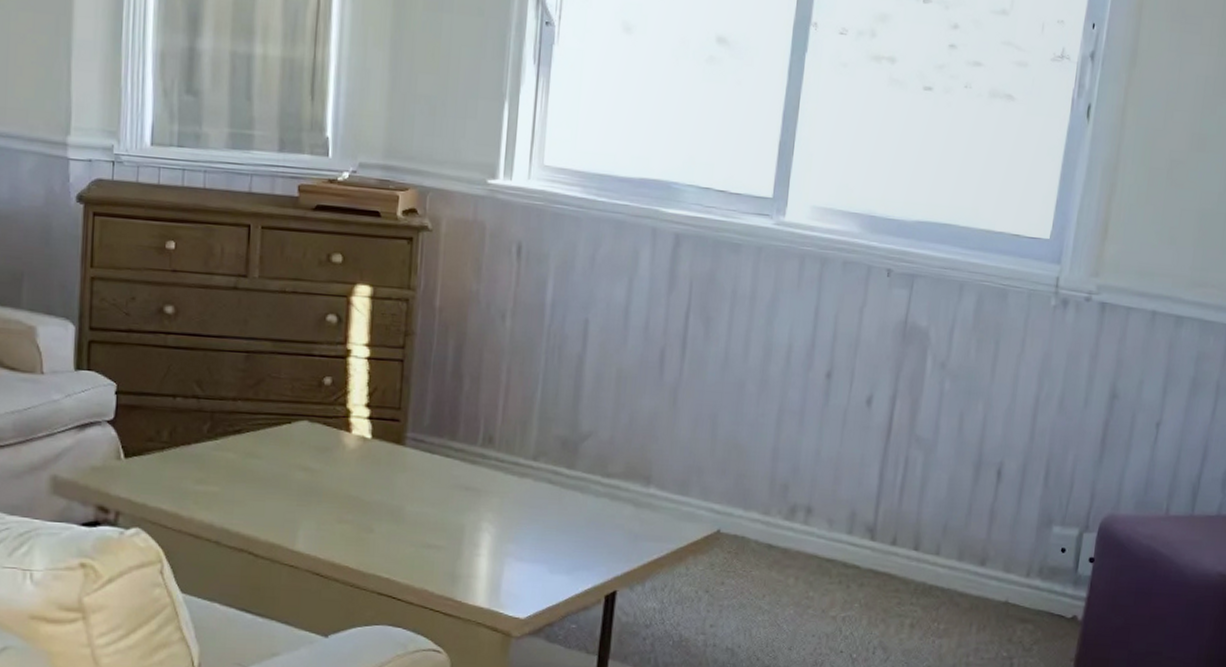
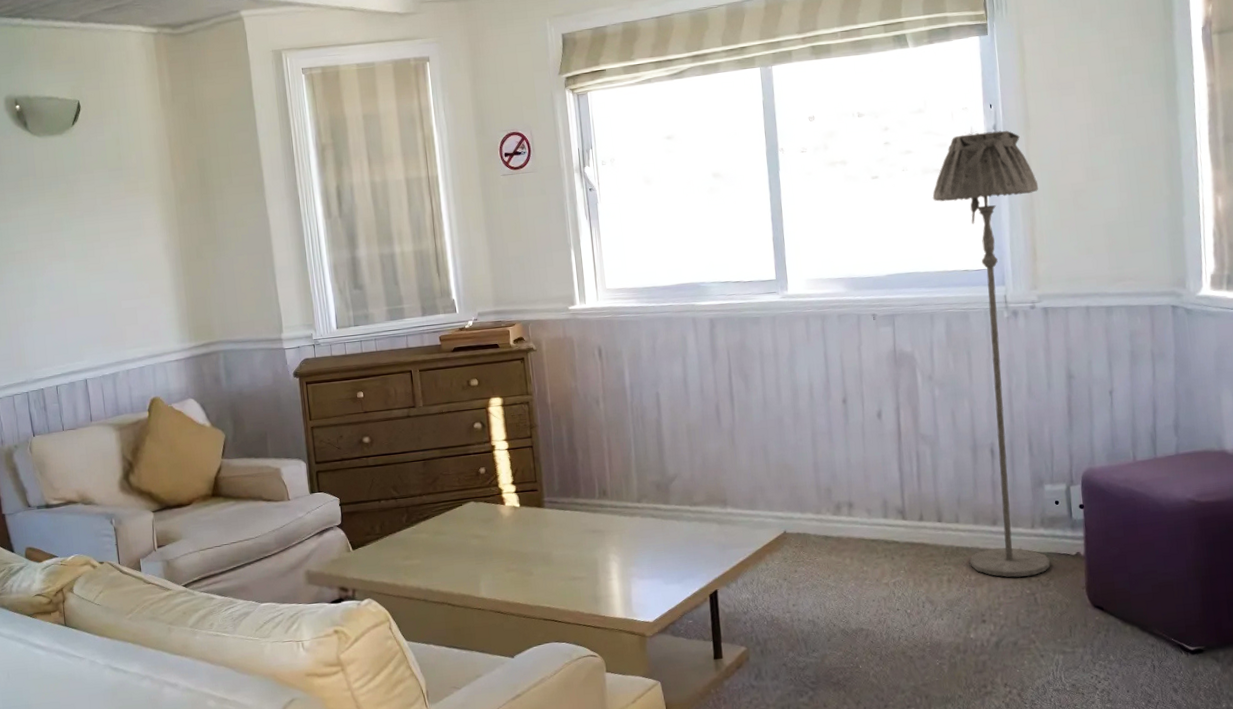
floor lamp: none [941,56,1130,636] -> present [932,130,1051,578]

